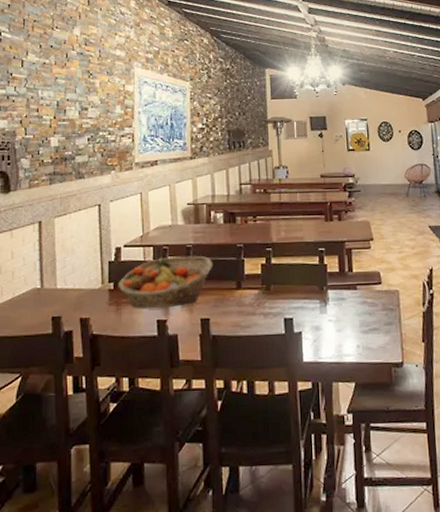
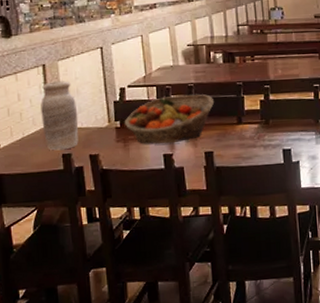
vase: none [33,239,71,313] -> present [41,81,79,151]

